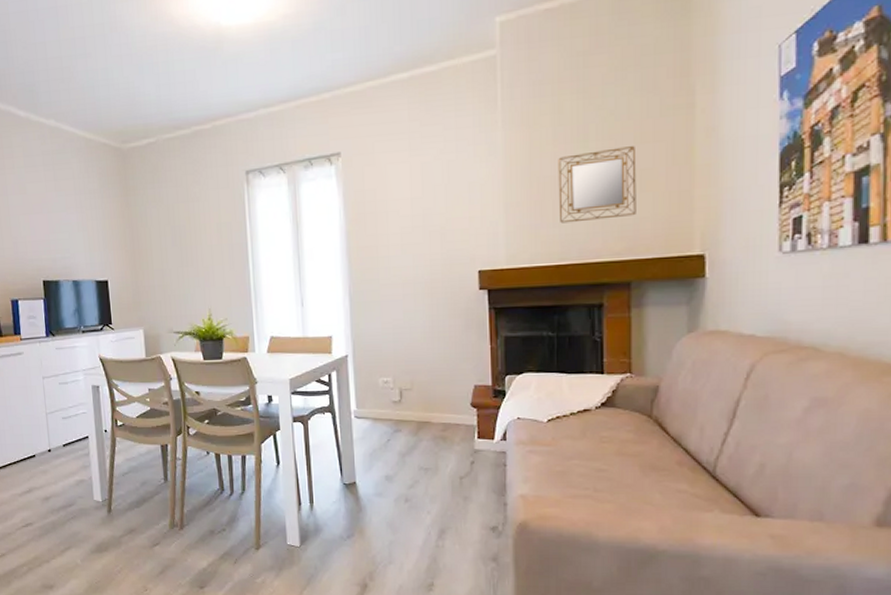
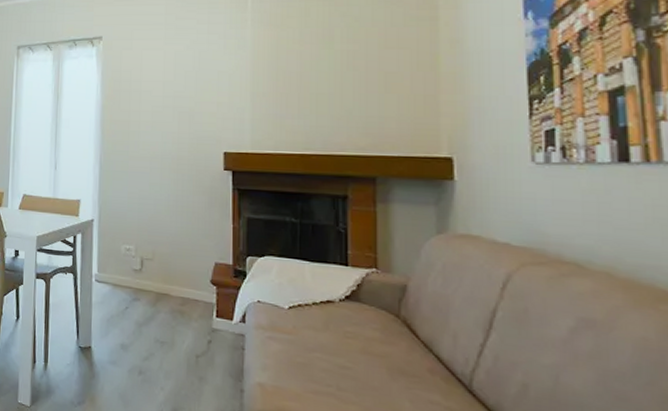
home mirror: present [558,146,637,224] -> none [304,51,381,116]

